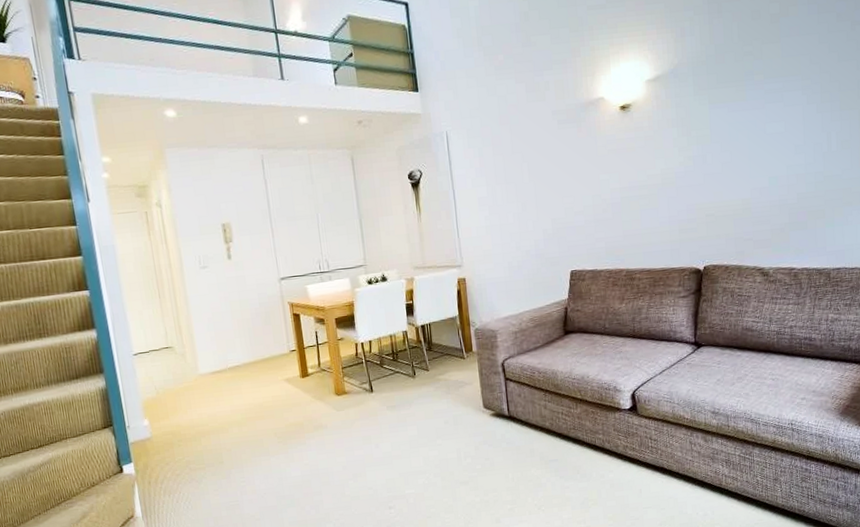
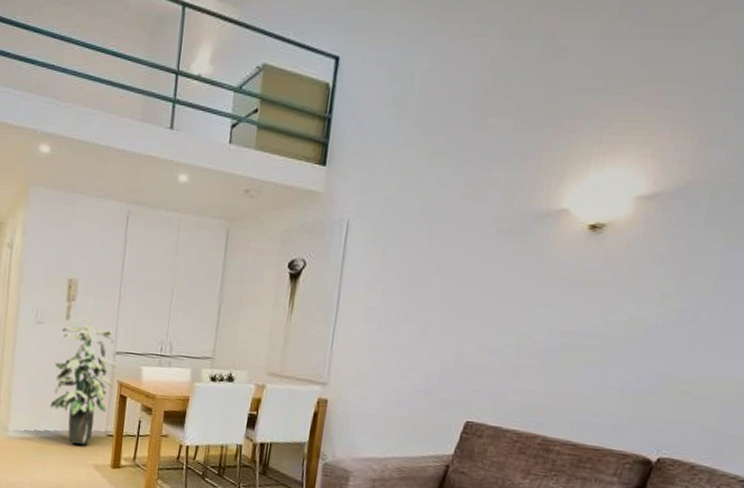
indoor plant: none [226,254,286,366] -> present [50,317,116,445]

